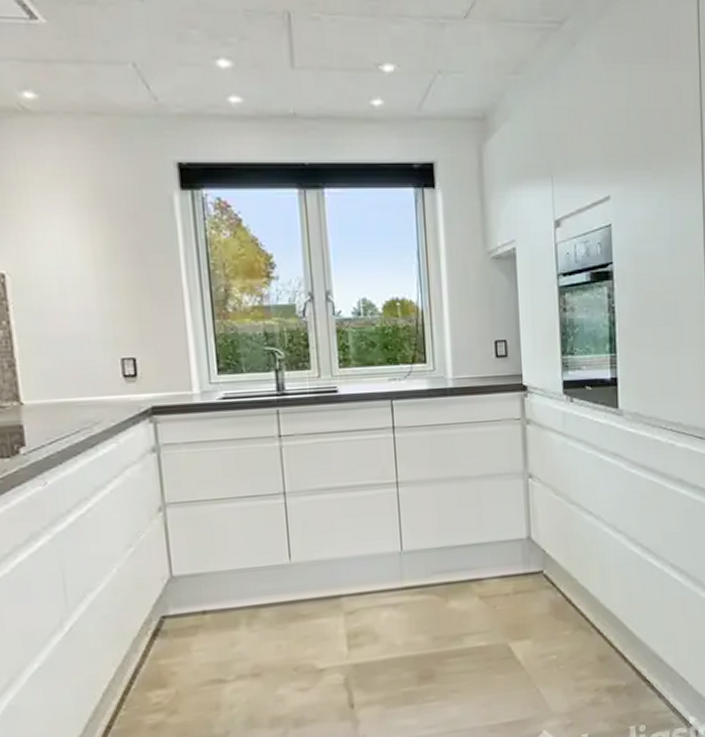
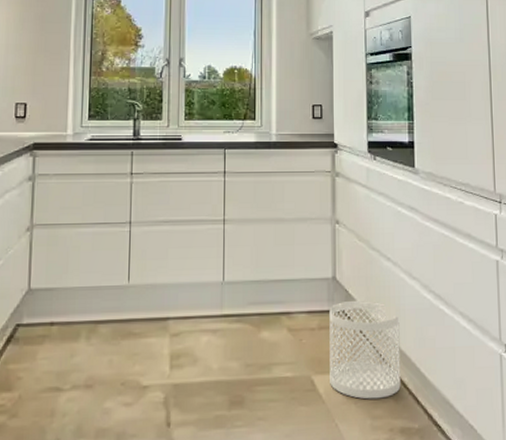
waste basket: none [525,559,607,662] -> present [329,300,401,400]

